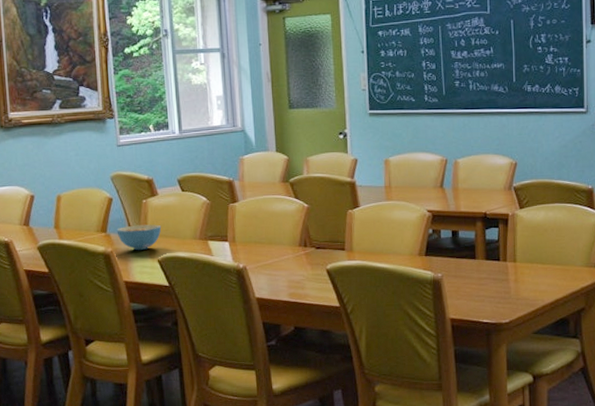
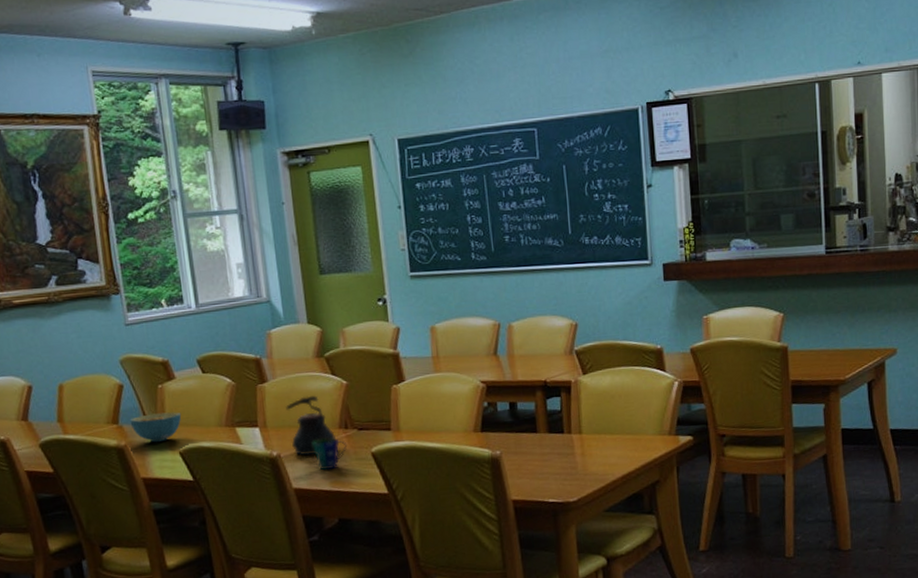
teapot: none [253,216,295,269] -> present [286,395,335,456]
cup: none [275,255,306,283] -> present [313,438,348,471]

